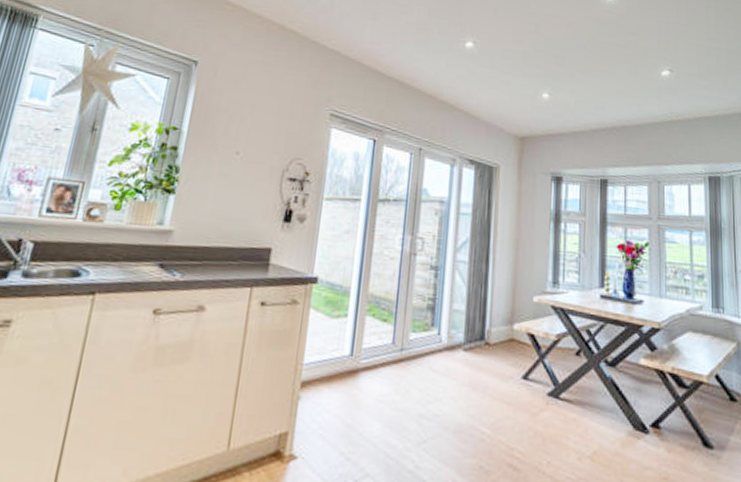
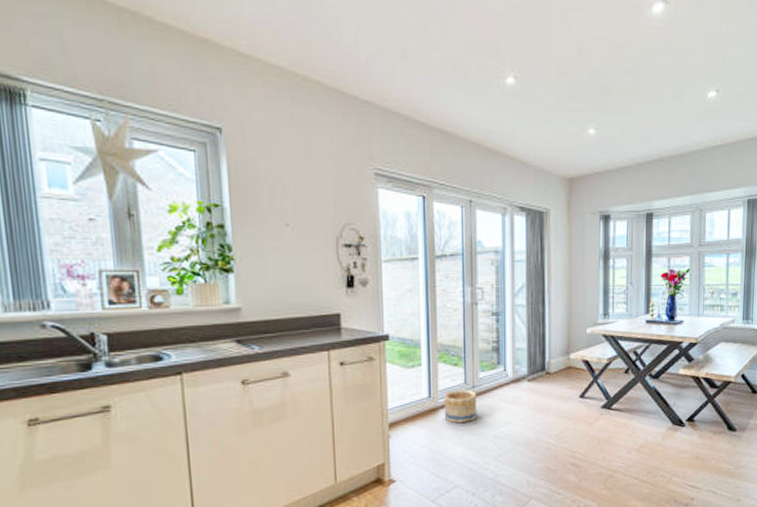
basket: none [364,350,405,393] -> present [444,389,477,424]

